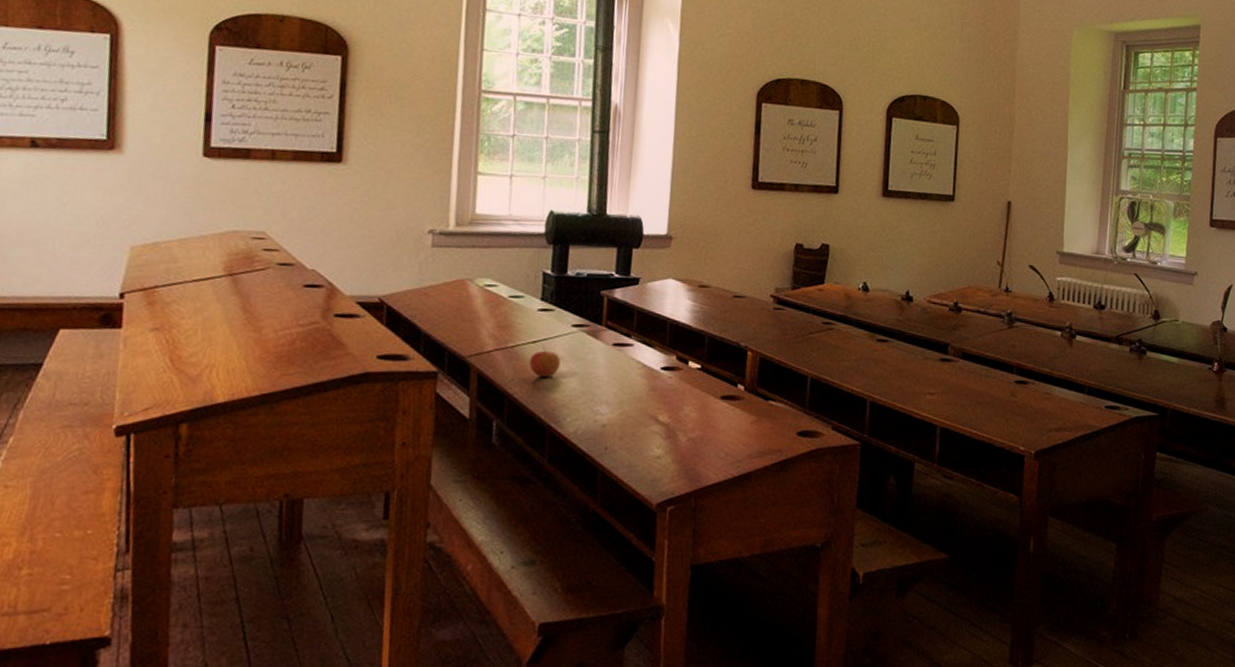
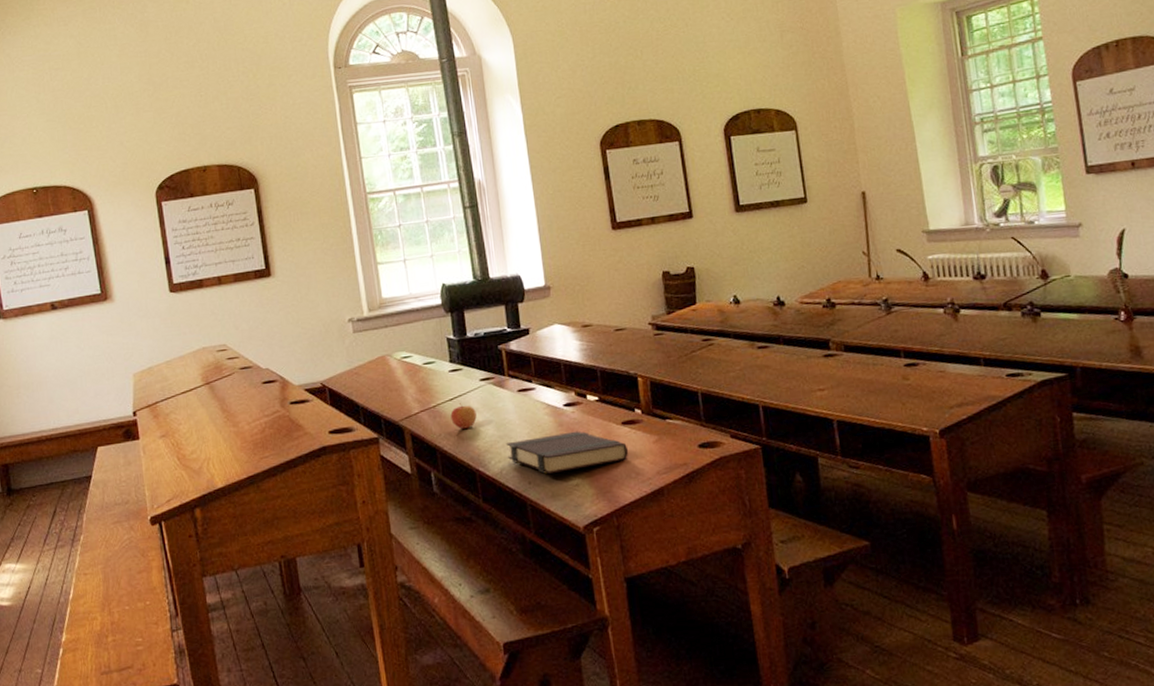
book: none [586,398,723,442] -> present [505,431,629,475]

